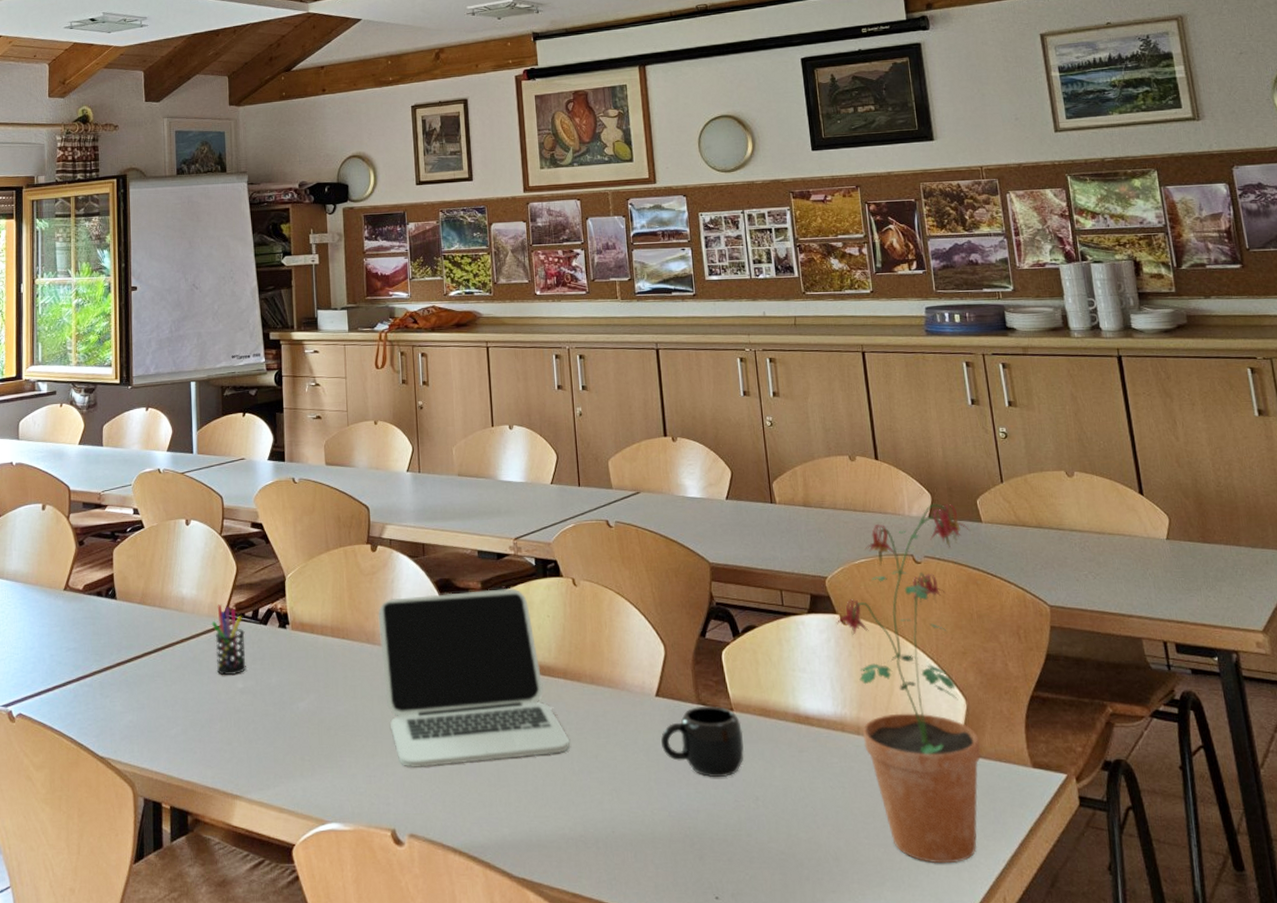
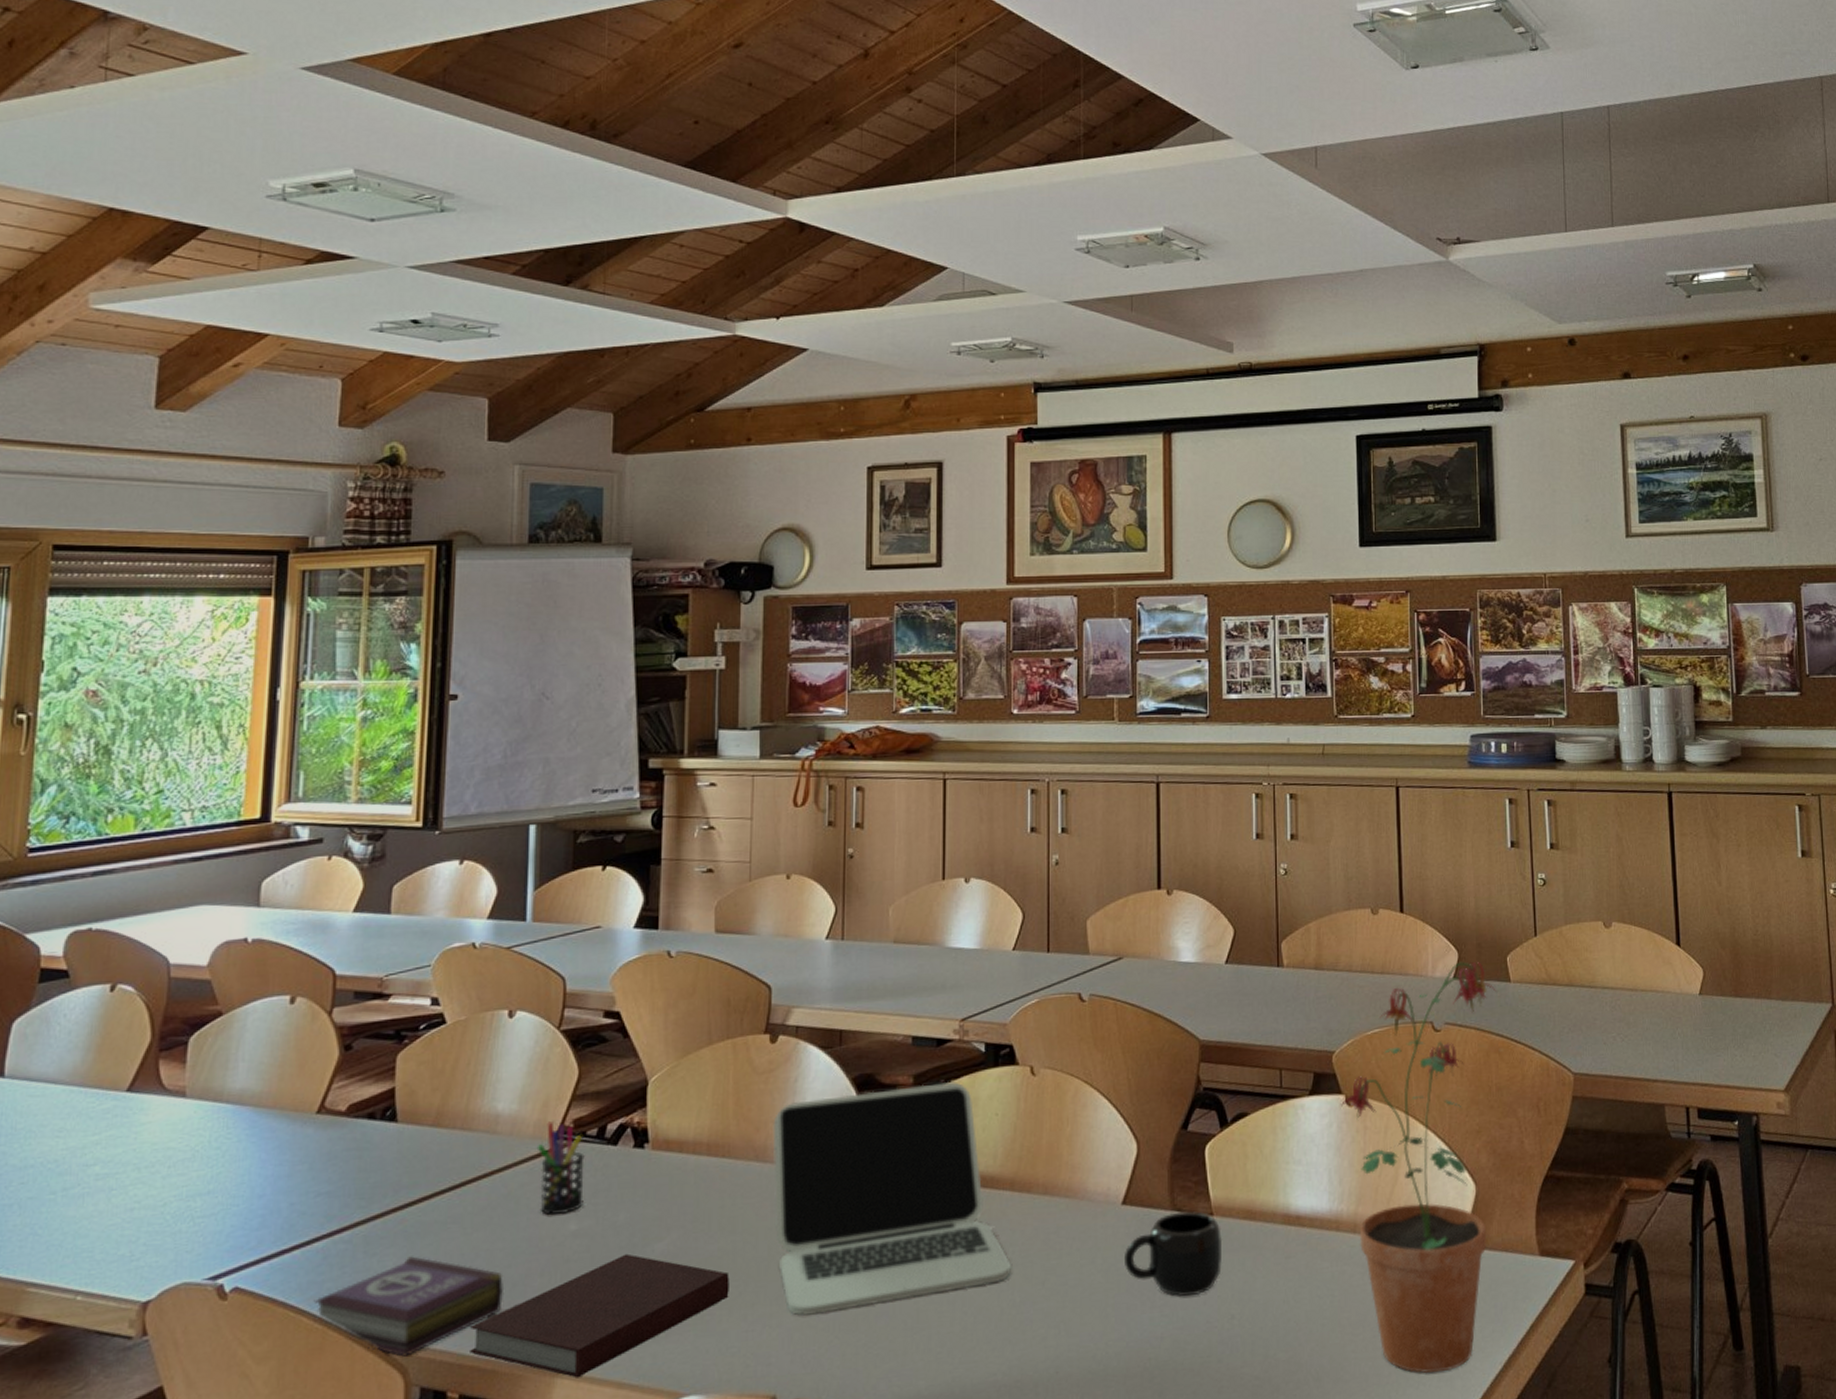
book: none [70,699,196,774] -> present [313,1256,505,1357]
notebook: none [175,709,355,802] -> present [470,1253,730,1378]

